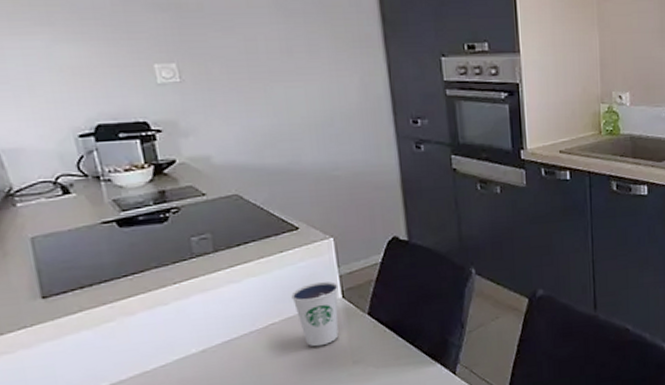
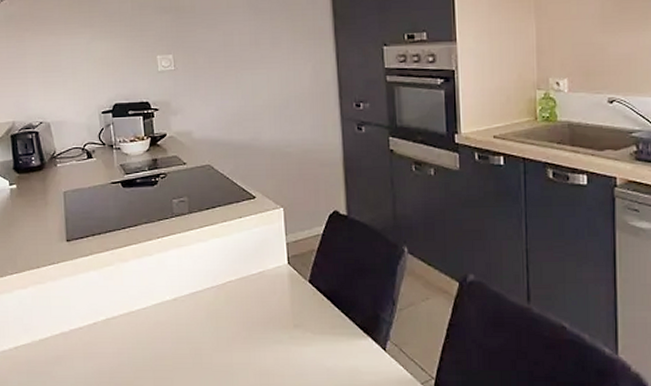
dixie cup: present [291,282,339,347] -> none [246,248,285,307]

